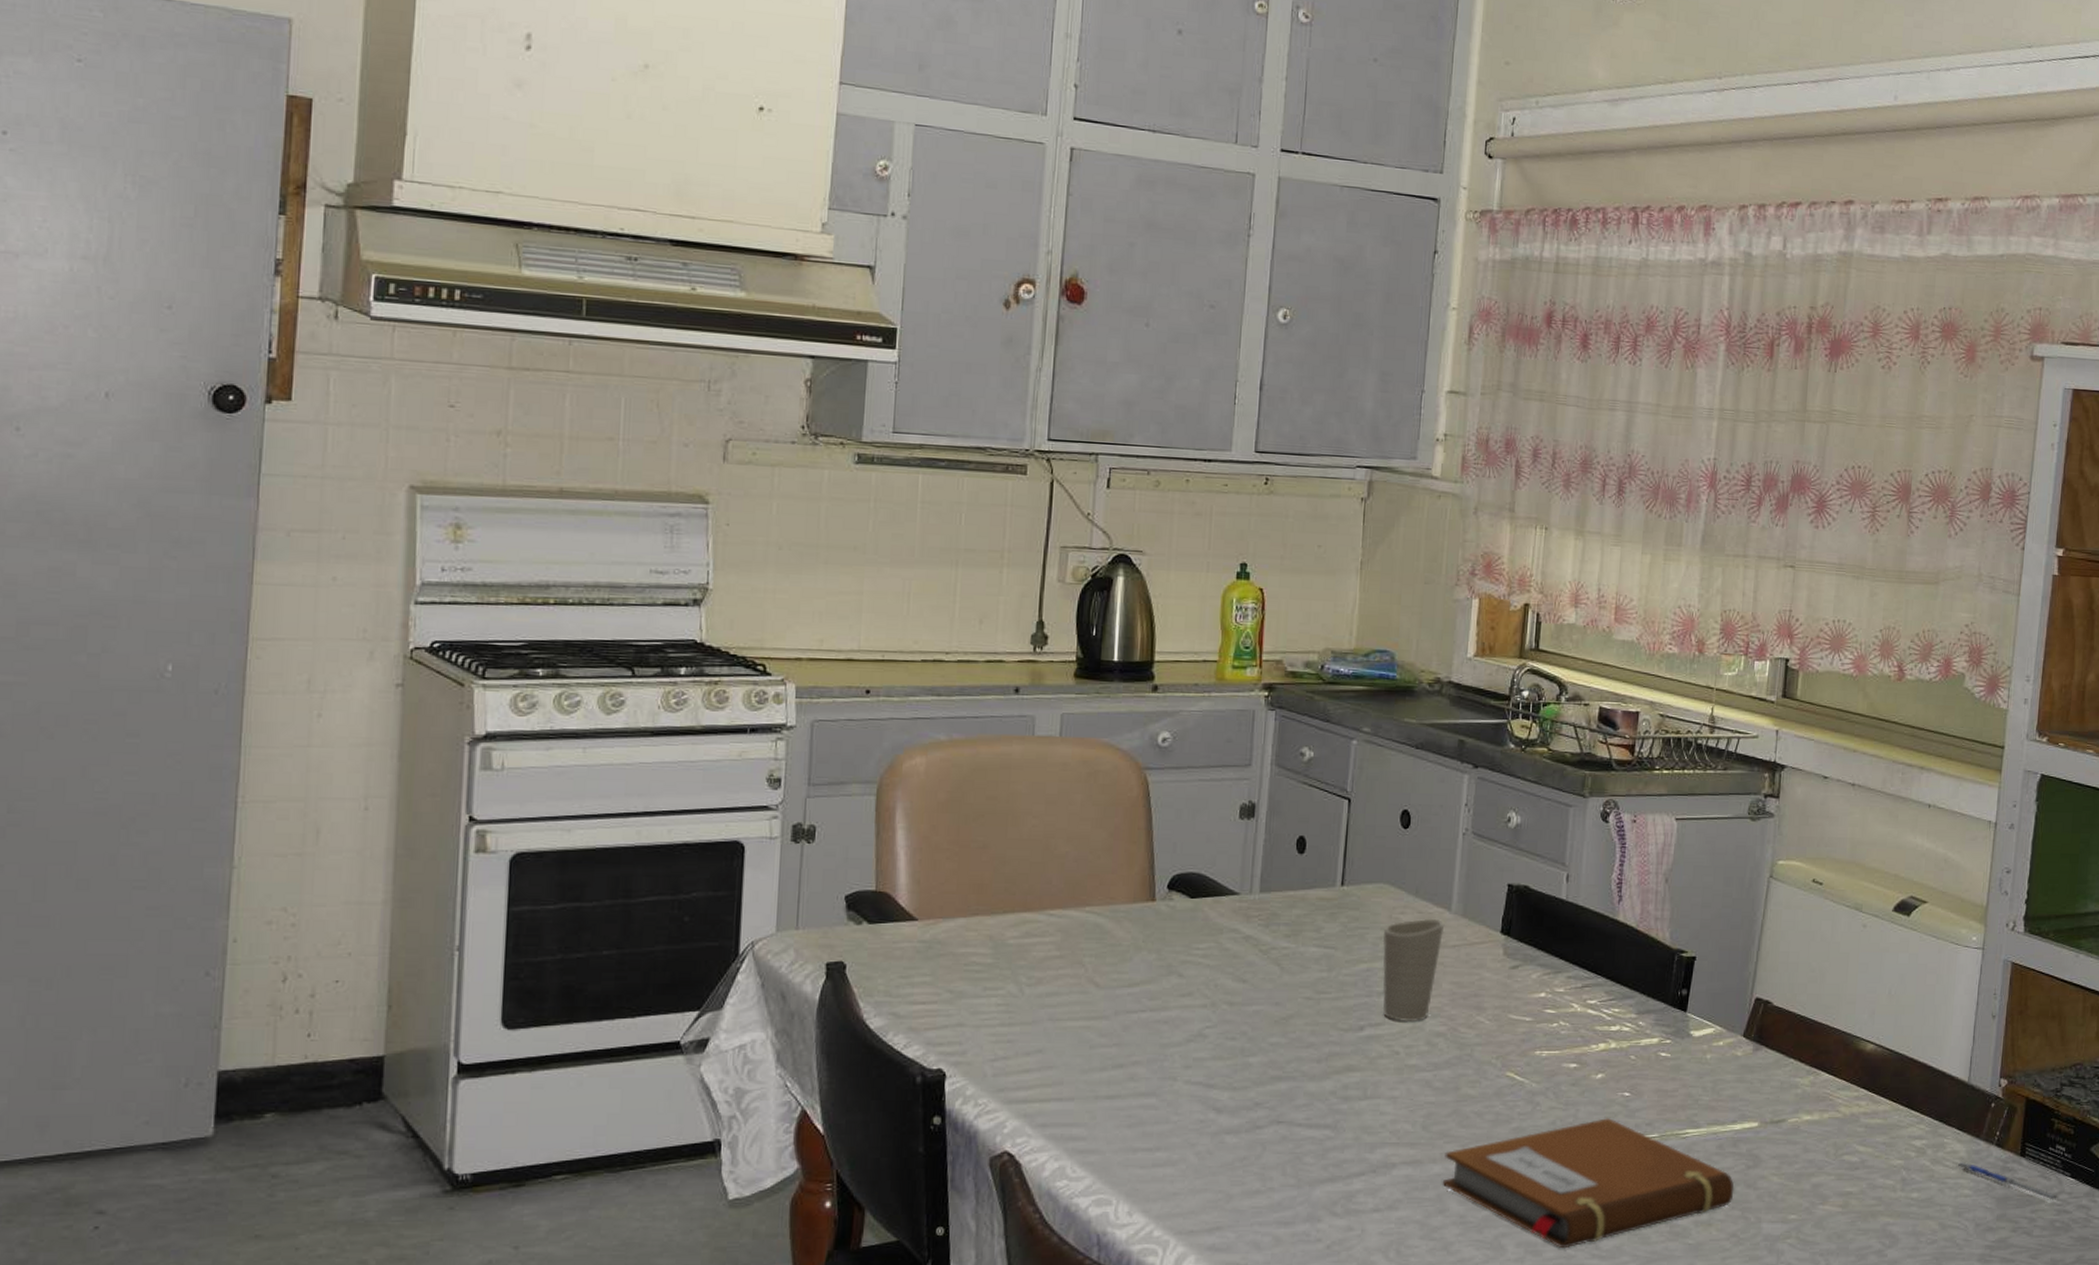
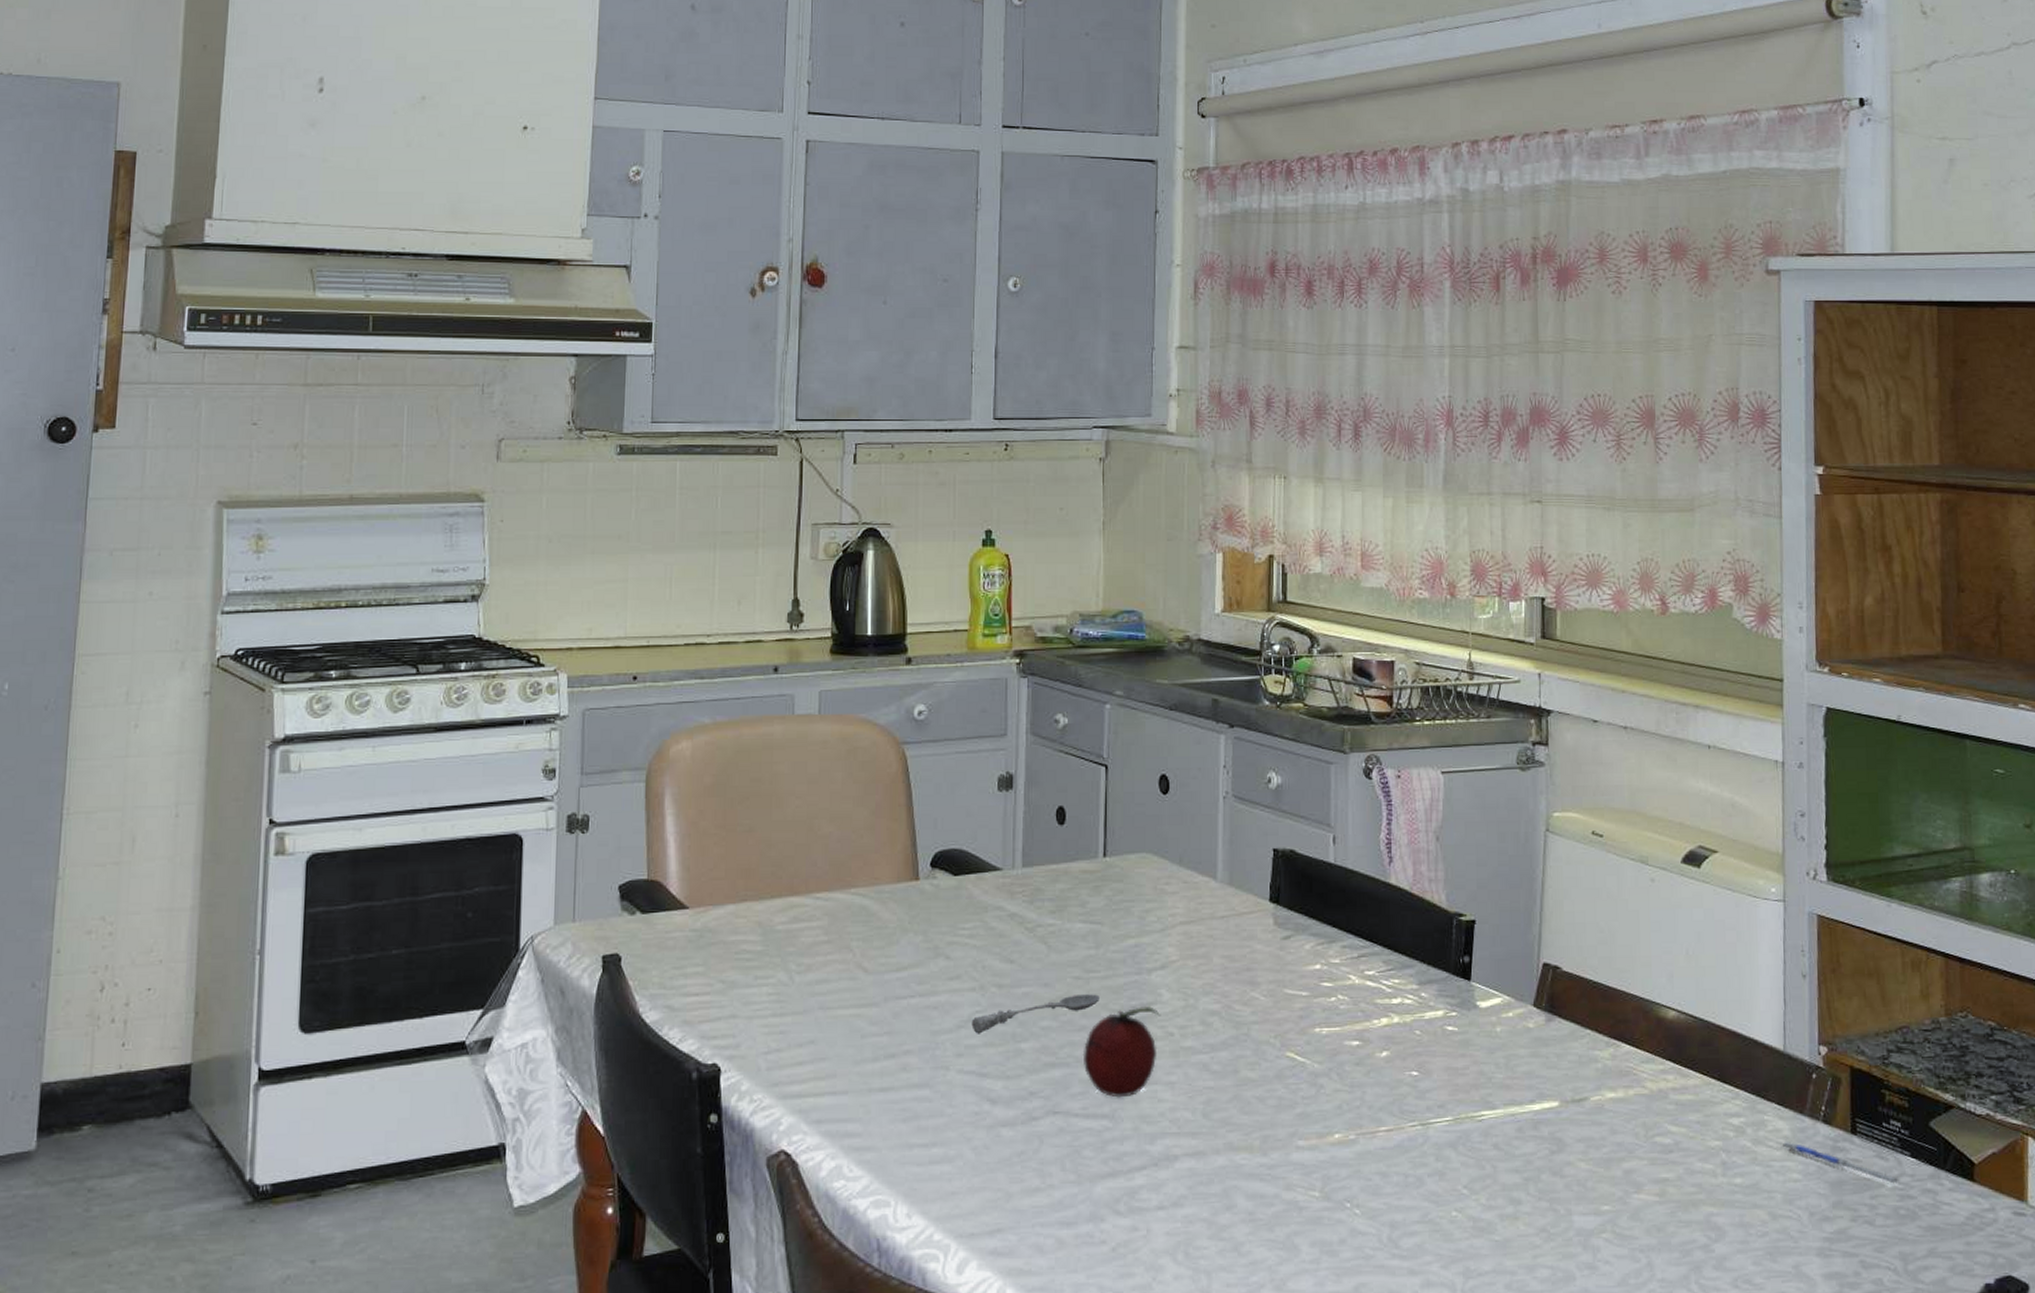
soupspoon: none [1201,1014,1329,1048] -> present [971,994,1100,1034]
fruit: none [1309,1027,1389,1110] -> present [1082,1006,1162,1098]
cup: present [1382,919,1445,1023] -> none [1149,889,1211,1001]
notebook: present [1442,1117,1734,1249] -> none [1227,1099,1539,1248]

